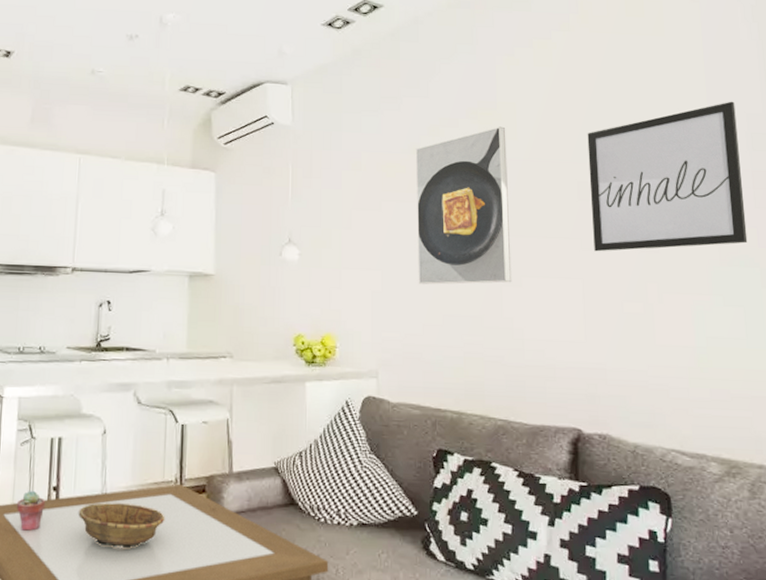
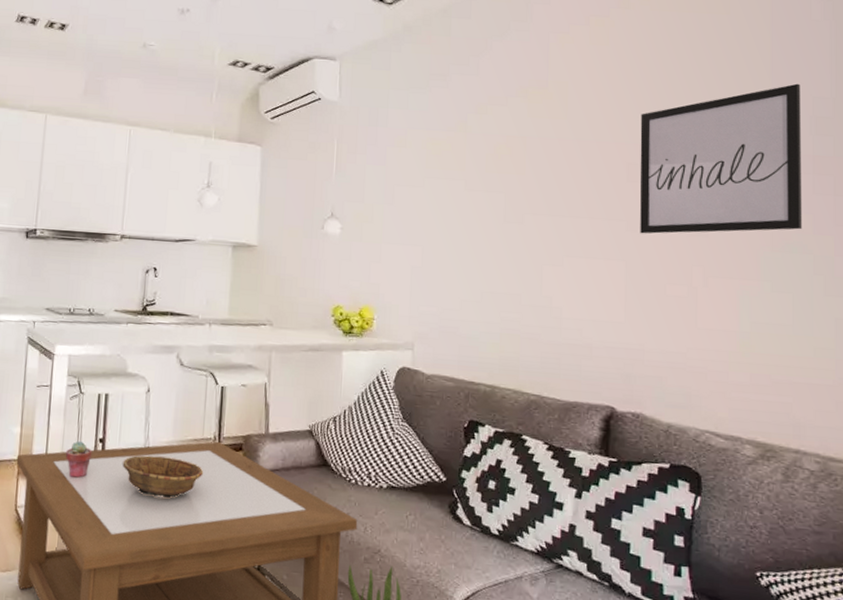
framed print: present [415,126,512,285] -> none [458,105,556,262]

